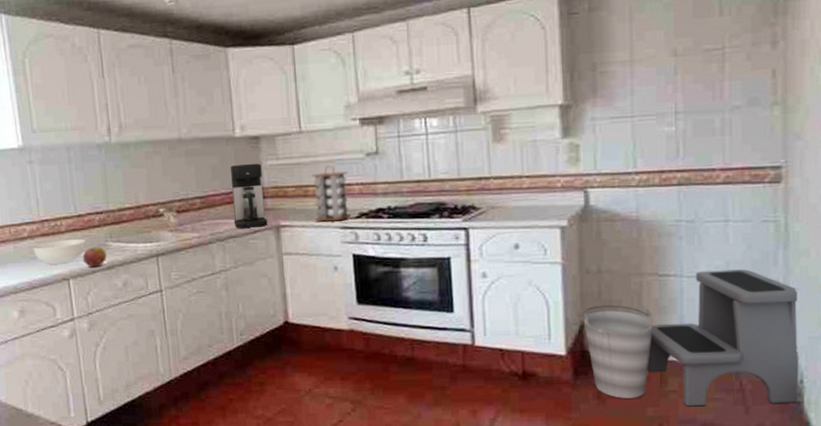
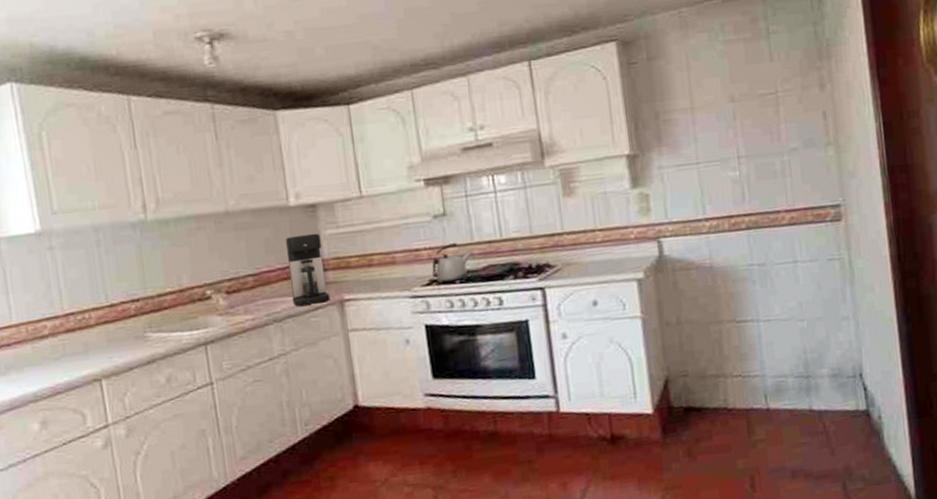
bowl: present [32,238,87,265] -> none [55,331,121,365]
fruit: present [82,247,107,268] -> none [117,339,146,364]
spice rack: present [311,165,351,223] -> none [375,230,421,293]
kettle: none [362,180,401,216] -> present [432,243,472,283]
bucket: present [581,304,653,399] -> none [664,355,736,454]
step stool: present [647,269,805,407] -> none [733,309,885,455]

